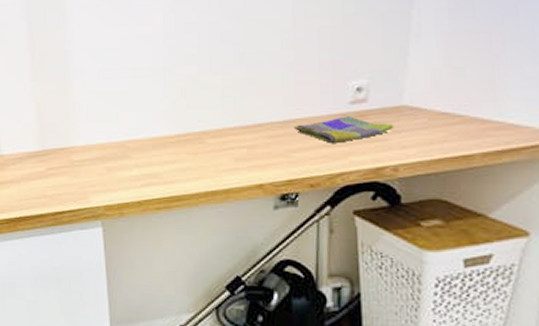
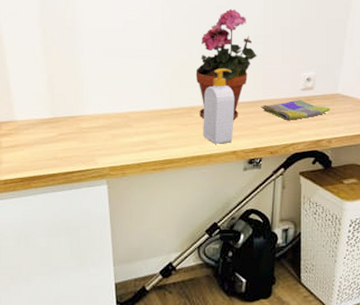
potted plant: none [207,11,286,147] -> present [195,8,257,121]
soap bottle: none [217,83,259,176] -> present [203,68,235,144]

